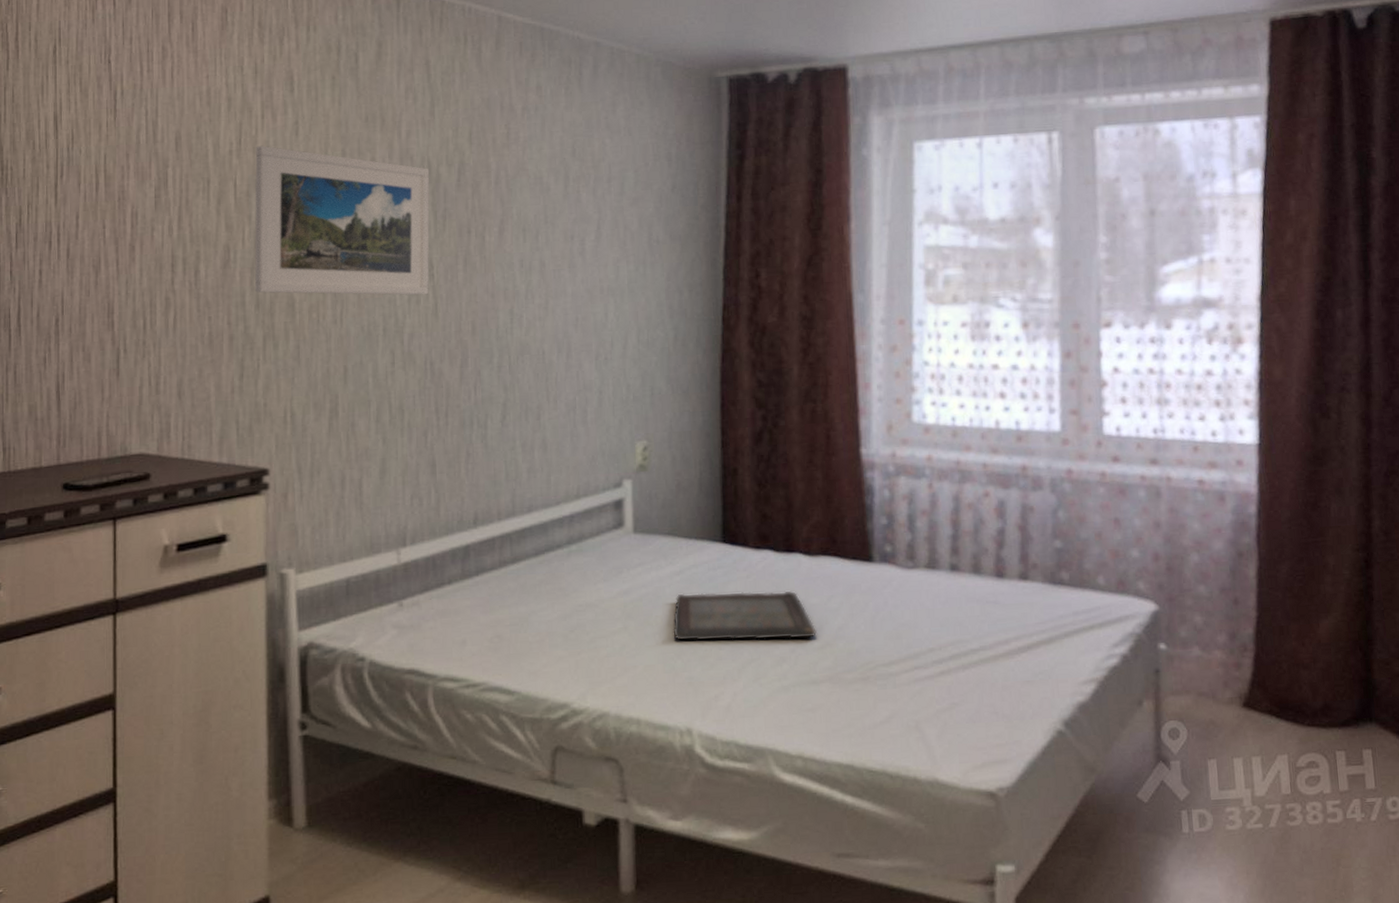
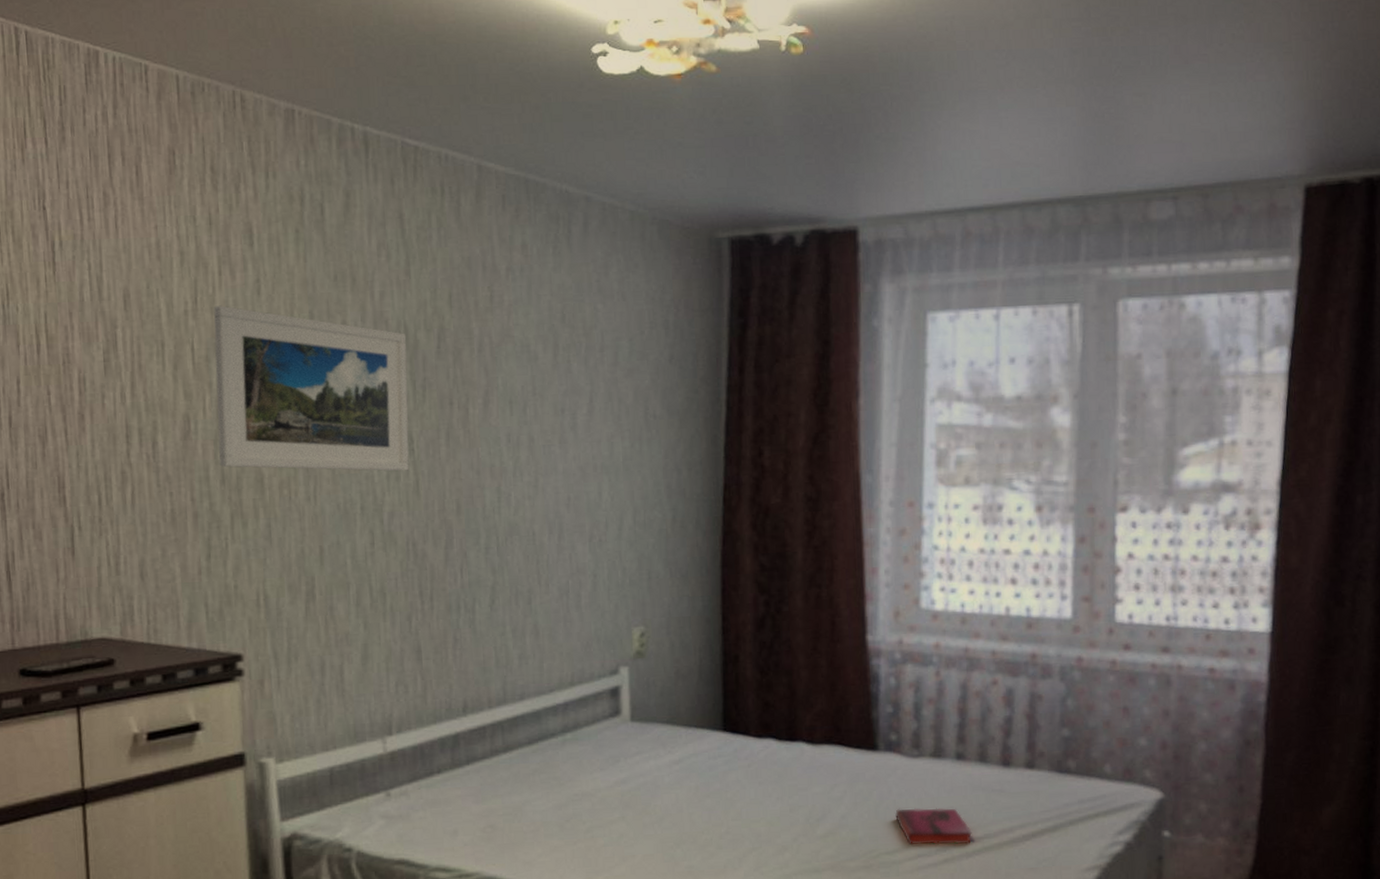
serving tray: present [673,590,817,641] -> none [672,779,819,830]
hardback book: none [891,619,968,657] -> present [895,808,972,846]

